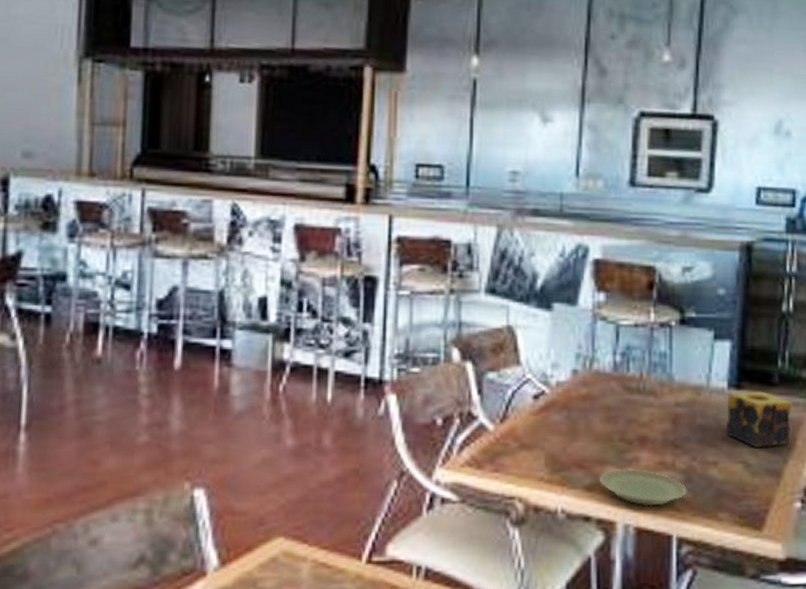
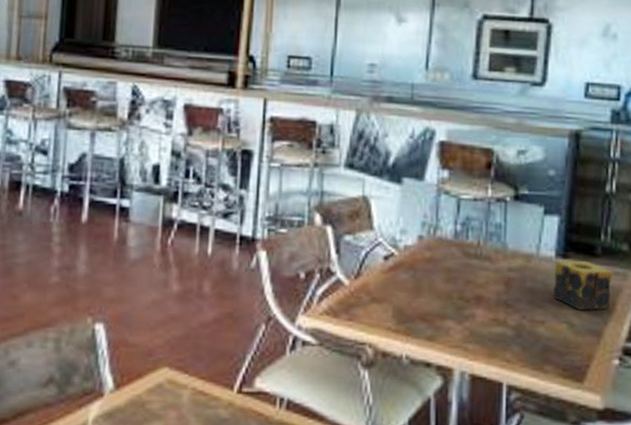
plate: present [598,468,687,506] -> none [439,322,517,357]

